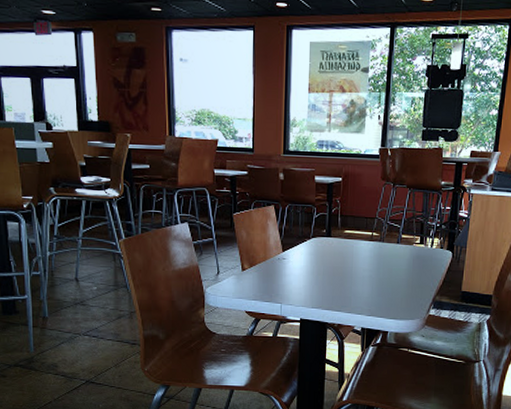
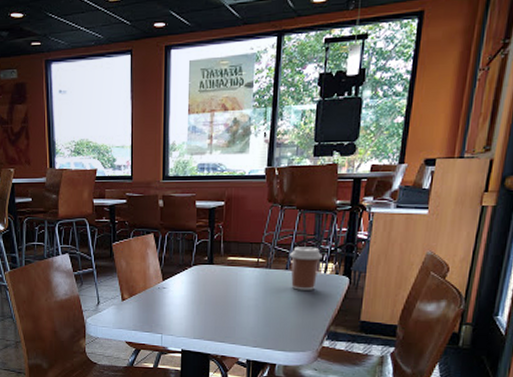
coffee cup: none [401,222,429,263] -> present [290,247,323,290]

